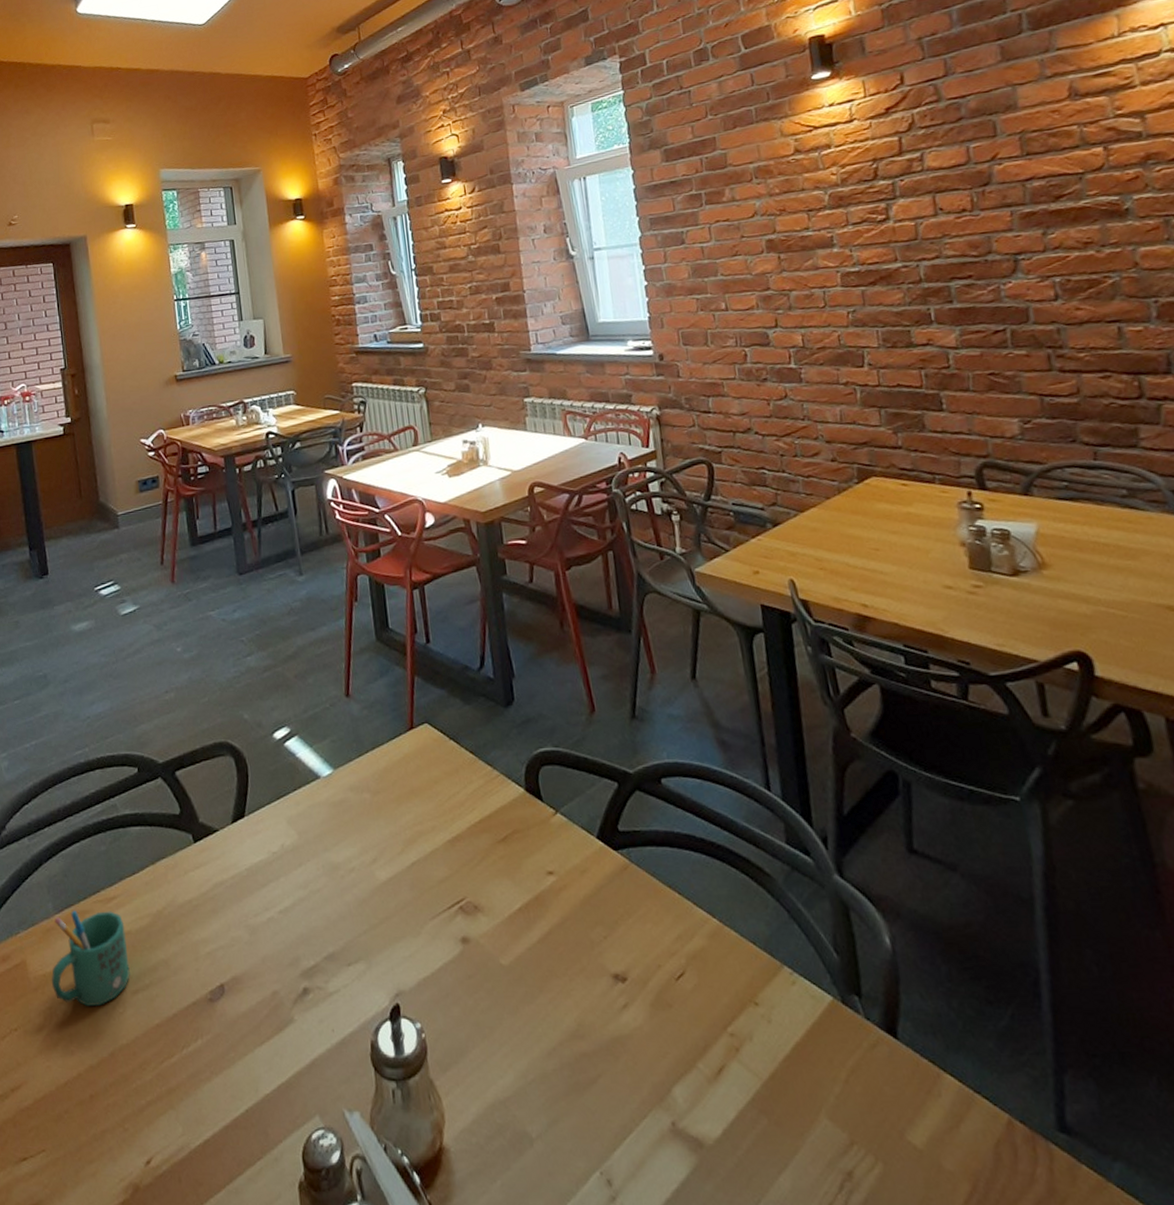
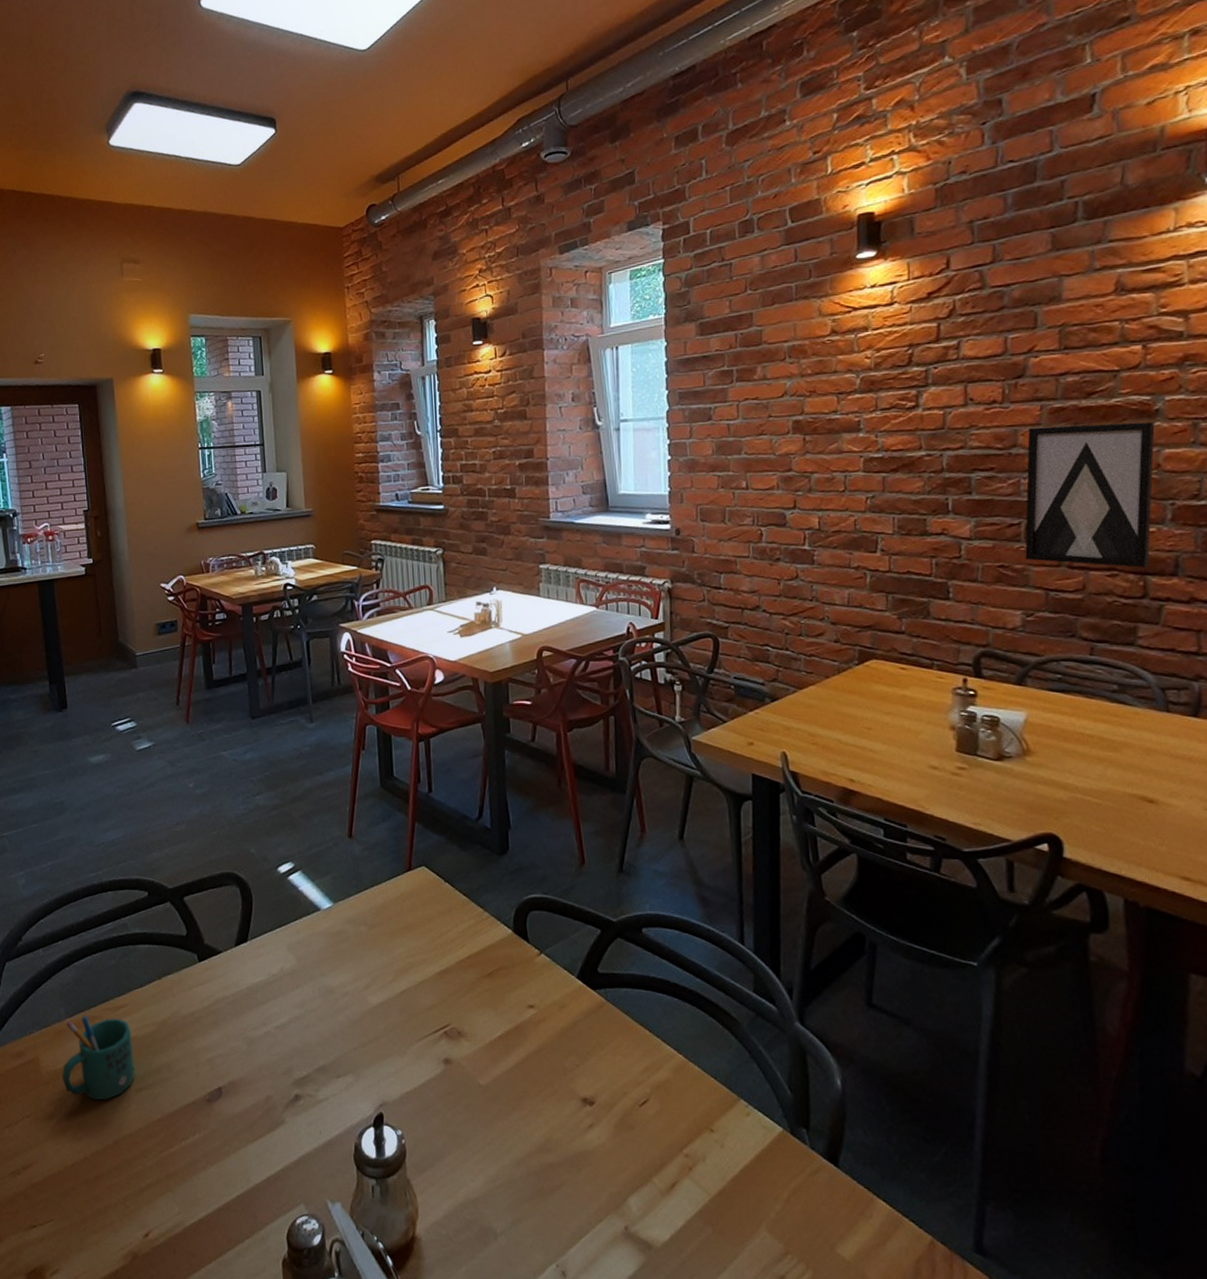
wall art: none [1001,221,1141,368] -> present [1025,421,1155,568]

